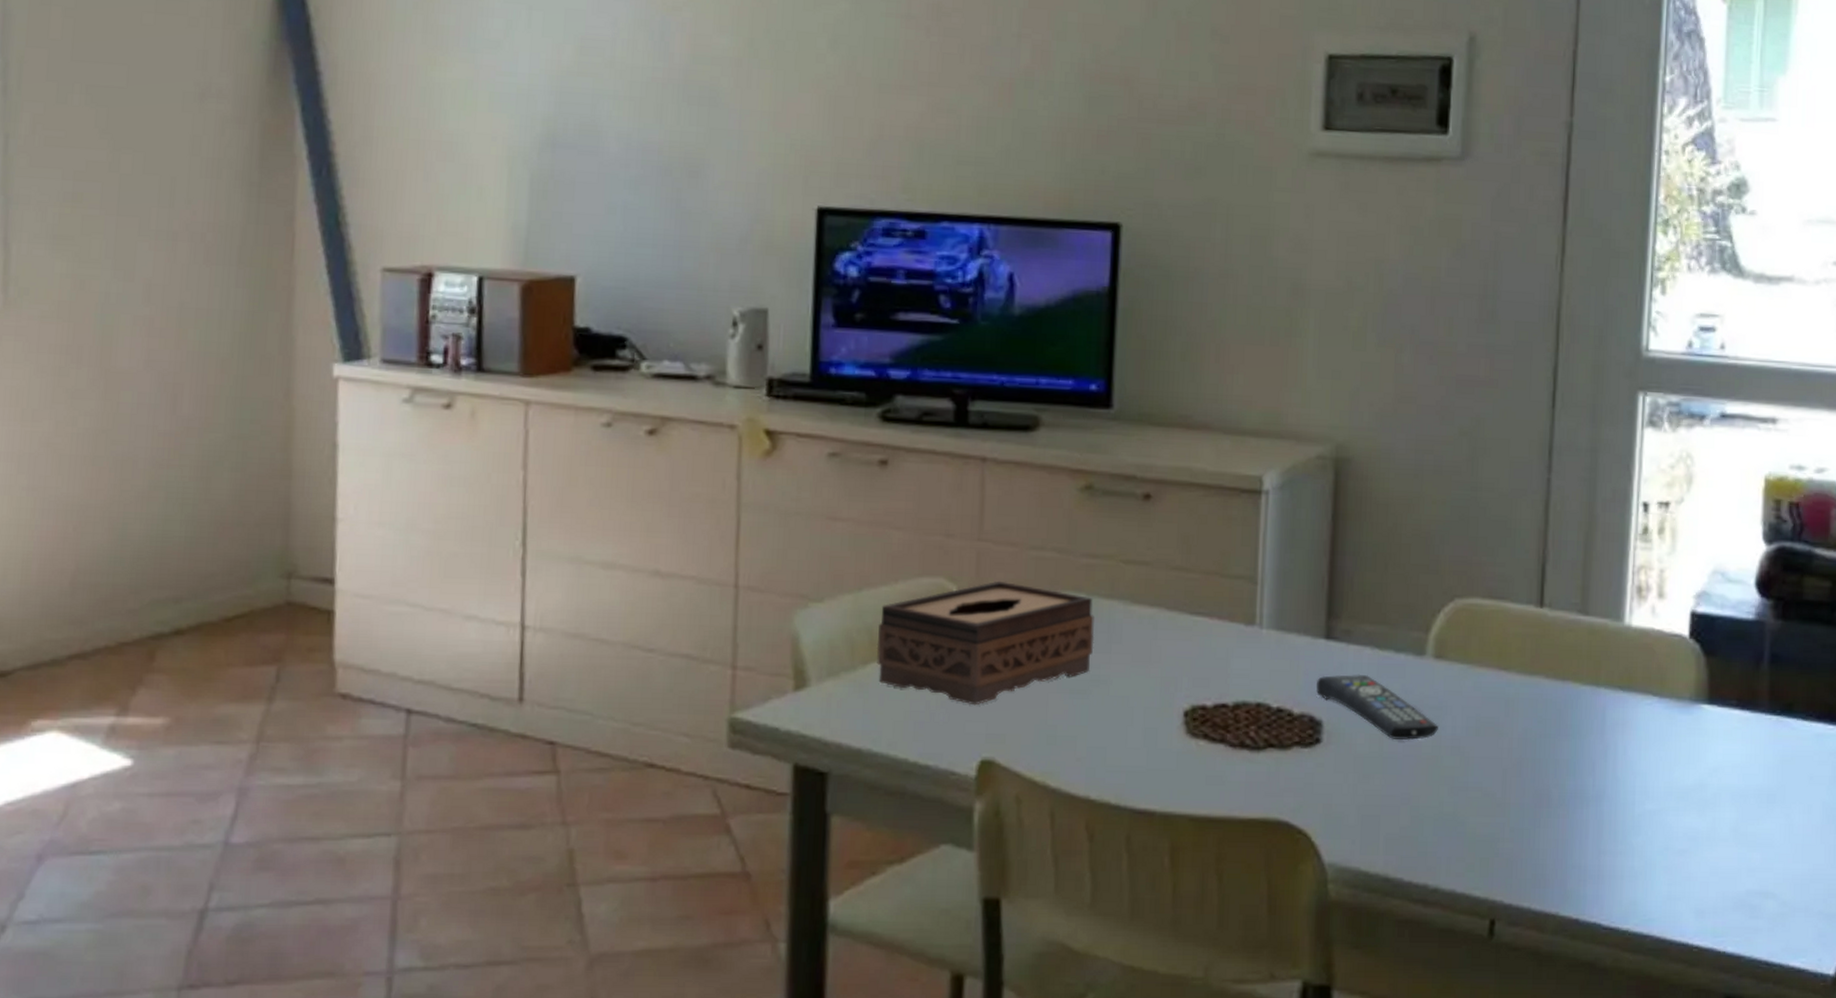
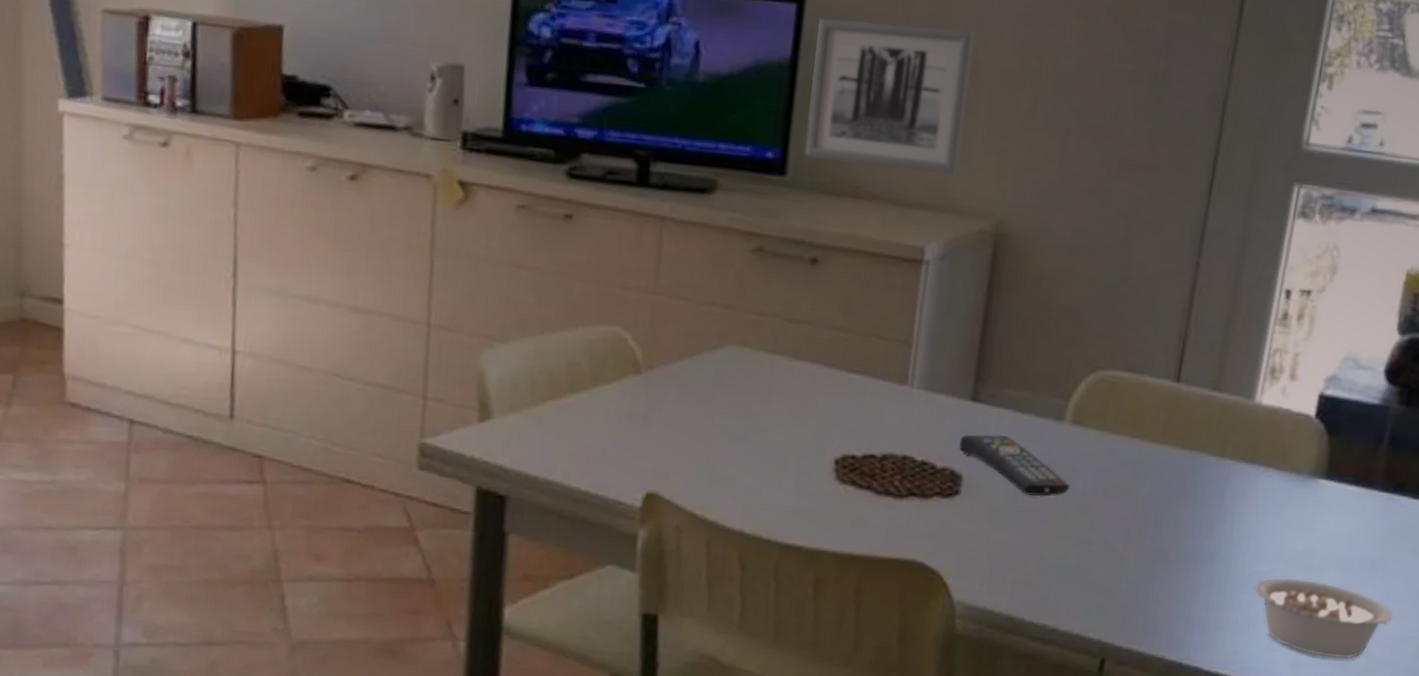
tissue box: present [876,580,1095,706] -> none [555,332,758,444]
wall art: none [1129,244,1298,400] -> present [804,18,976,176]
legume: none [1646,815,1798,905] -> present [1253,576,1393,660]

